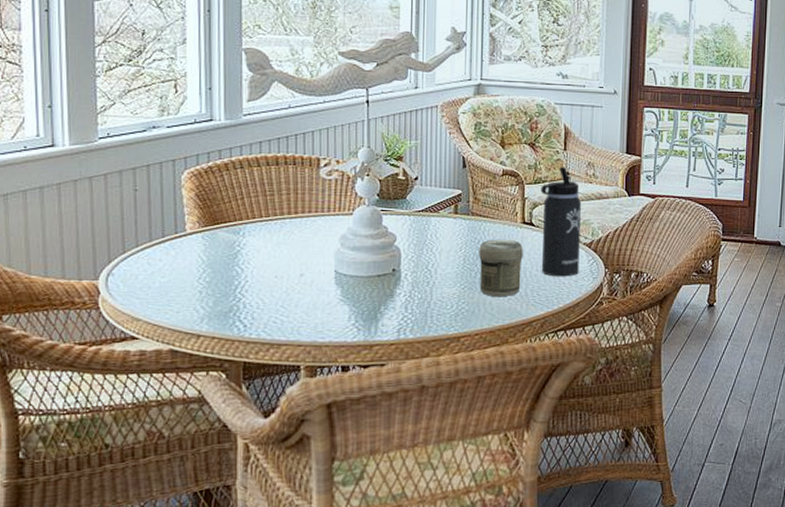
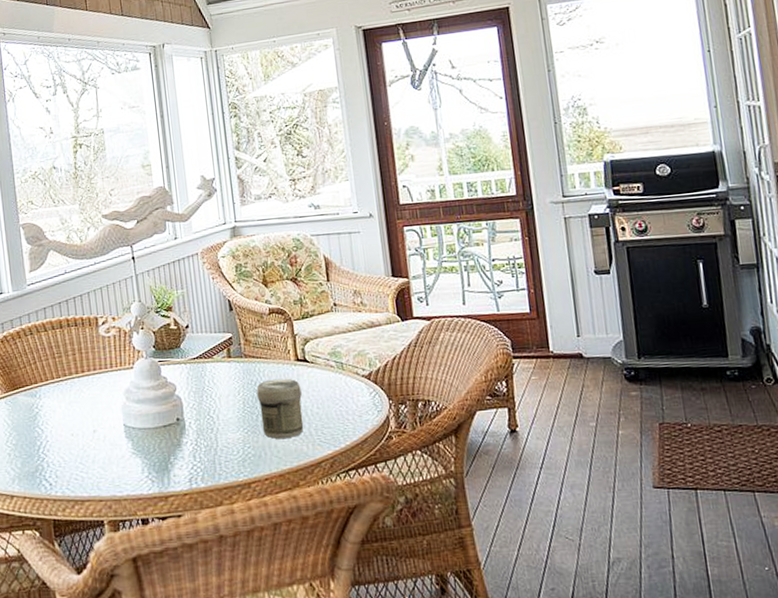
thermos bottle: present [540,166,581,277] -> none [309,298,362,413]

